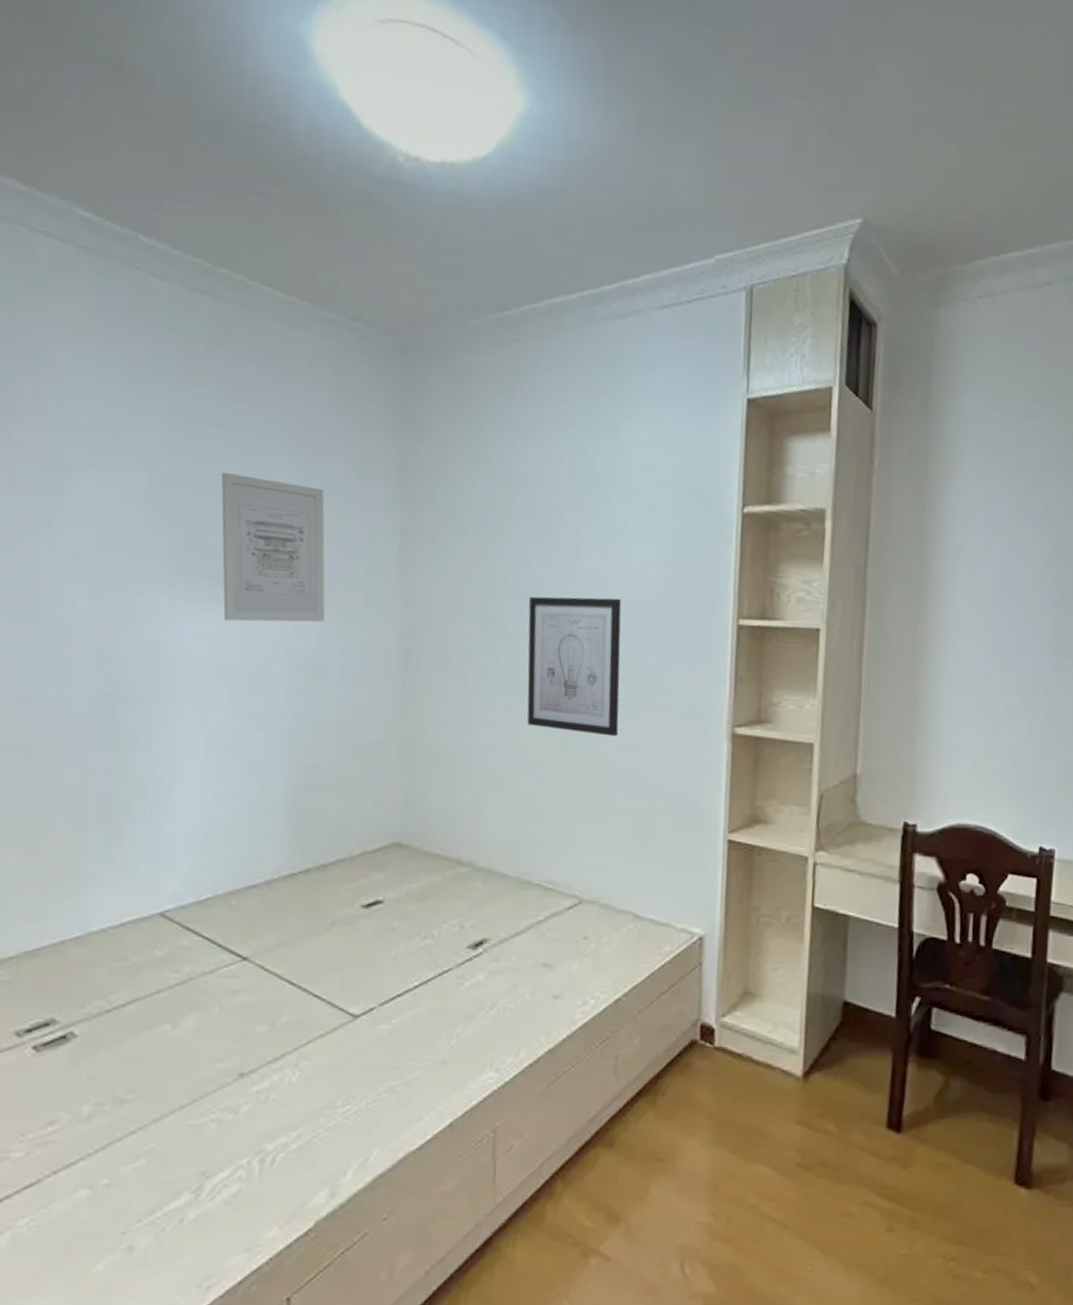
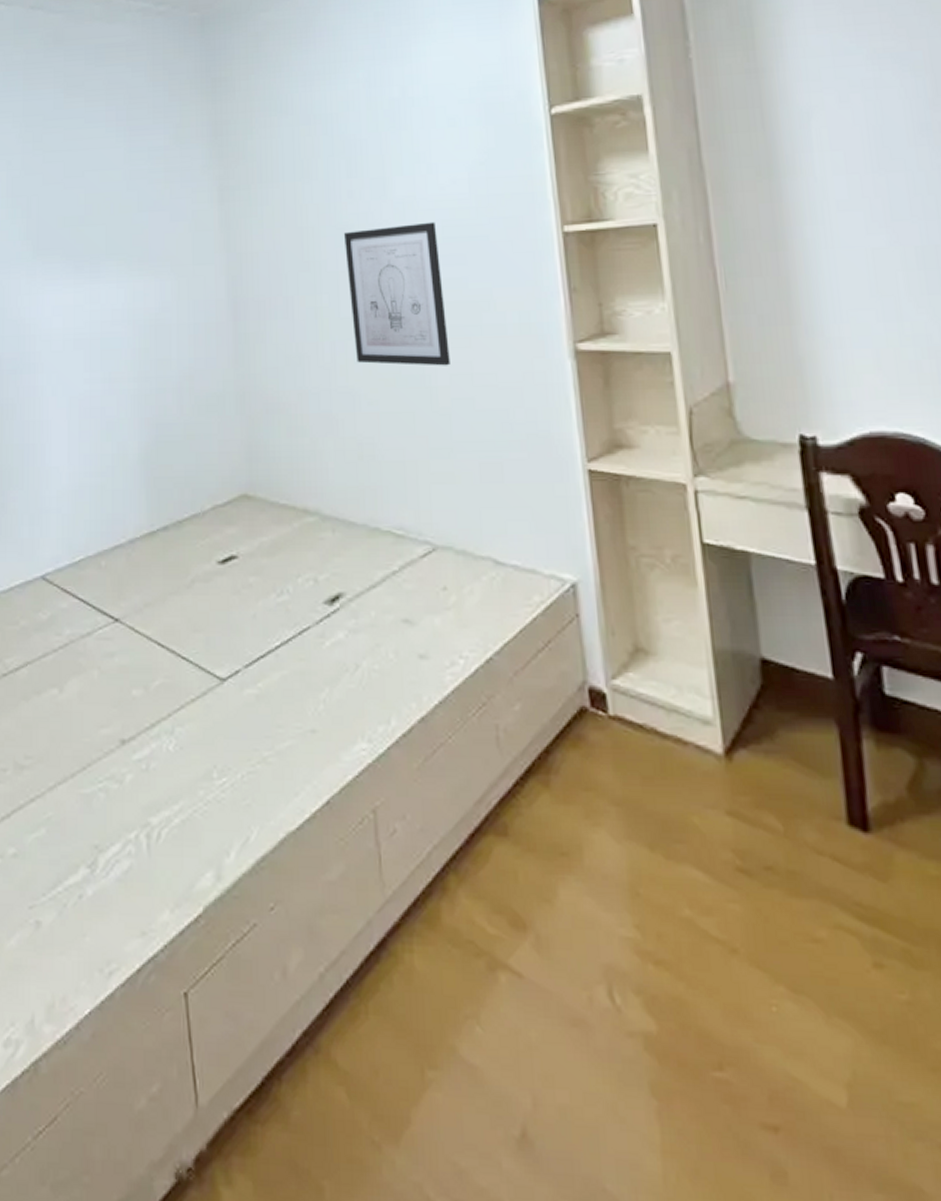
wall art: present [221,471,326,622] -> none [63,158,160,292]

